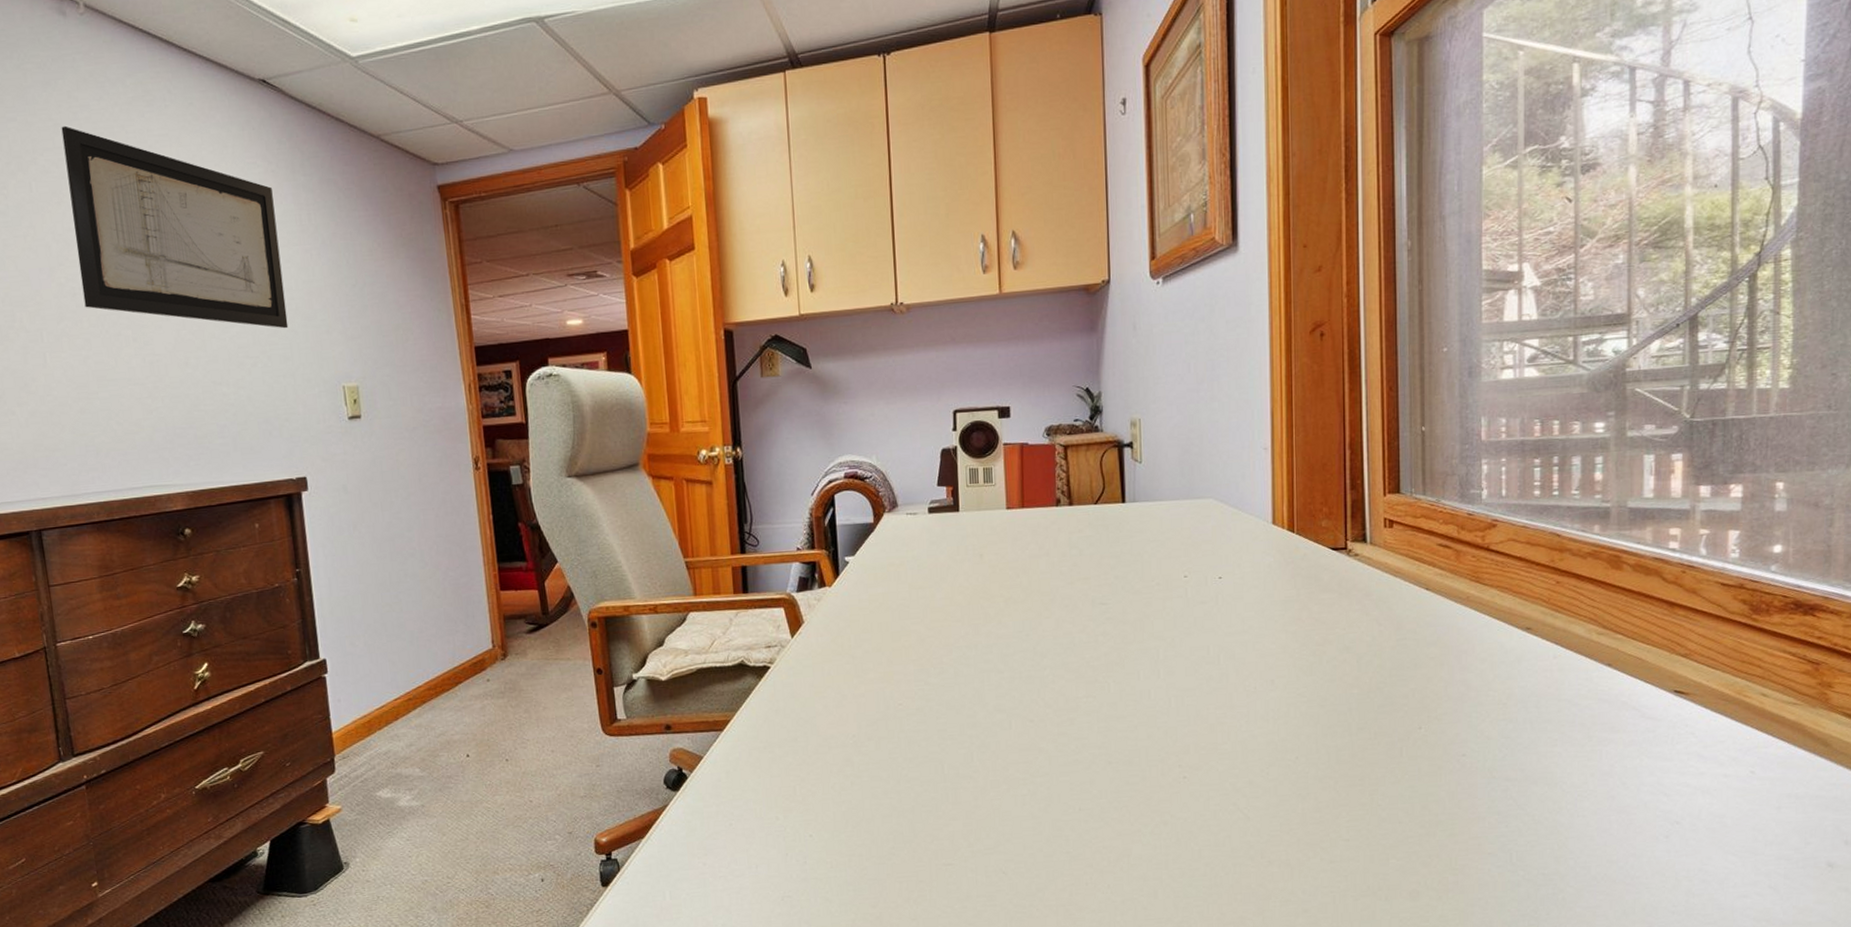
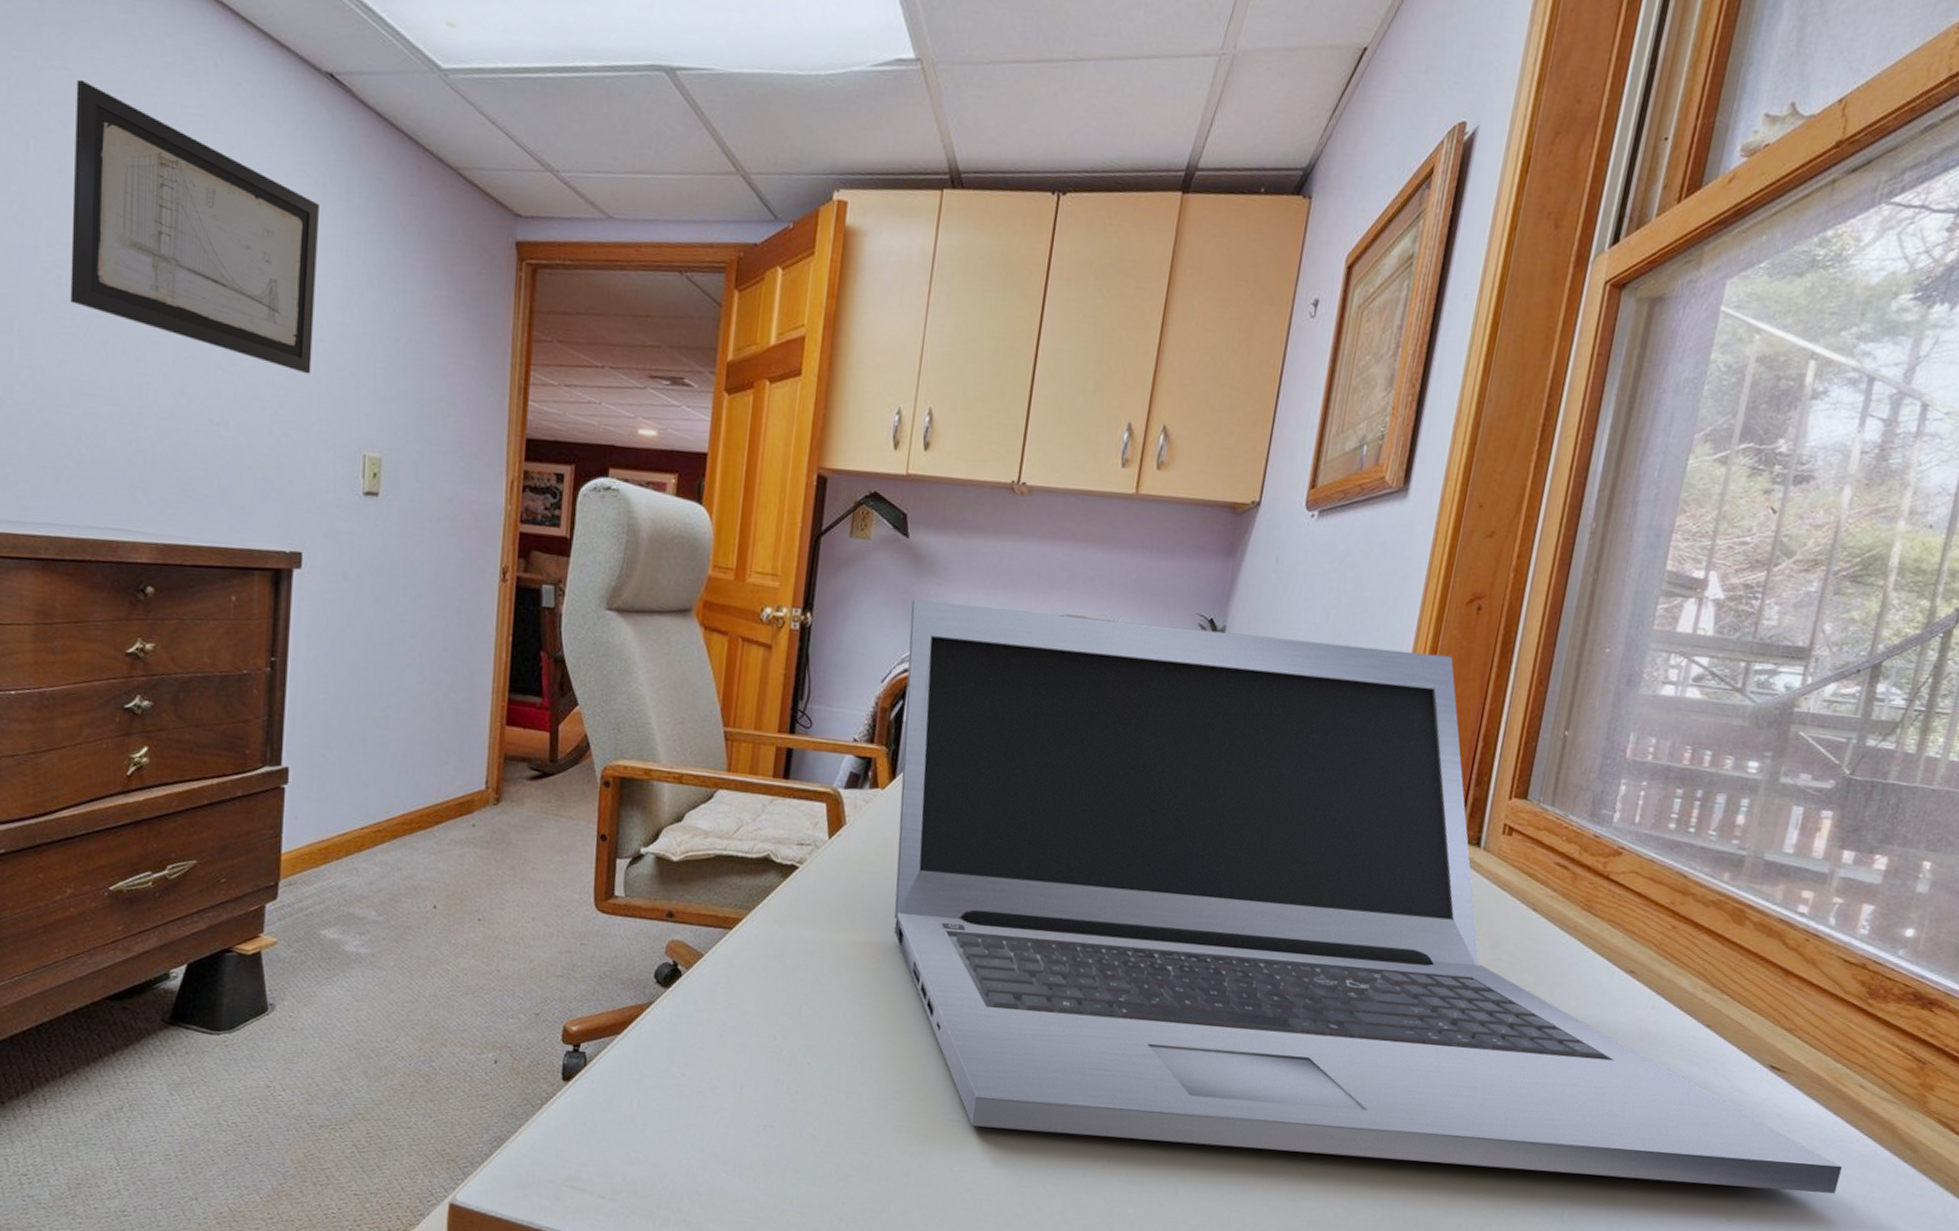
laptop: none [824,380,1762,866] -> present [894,598,1842,1194]

